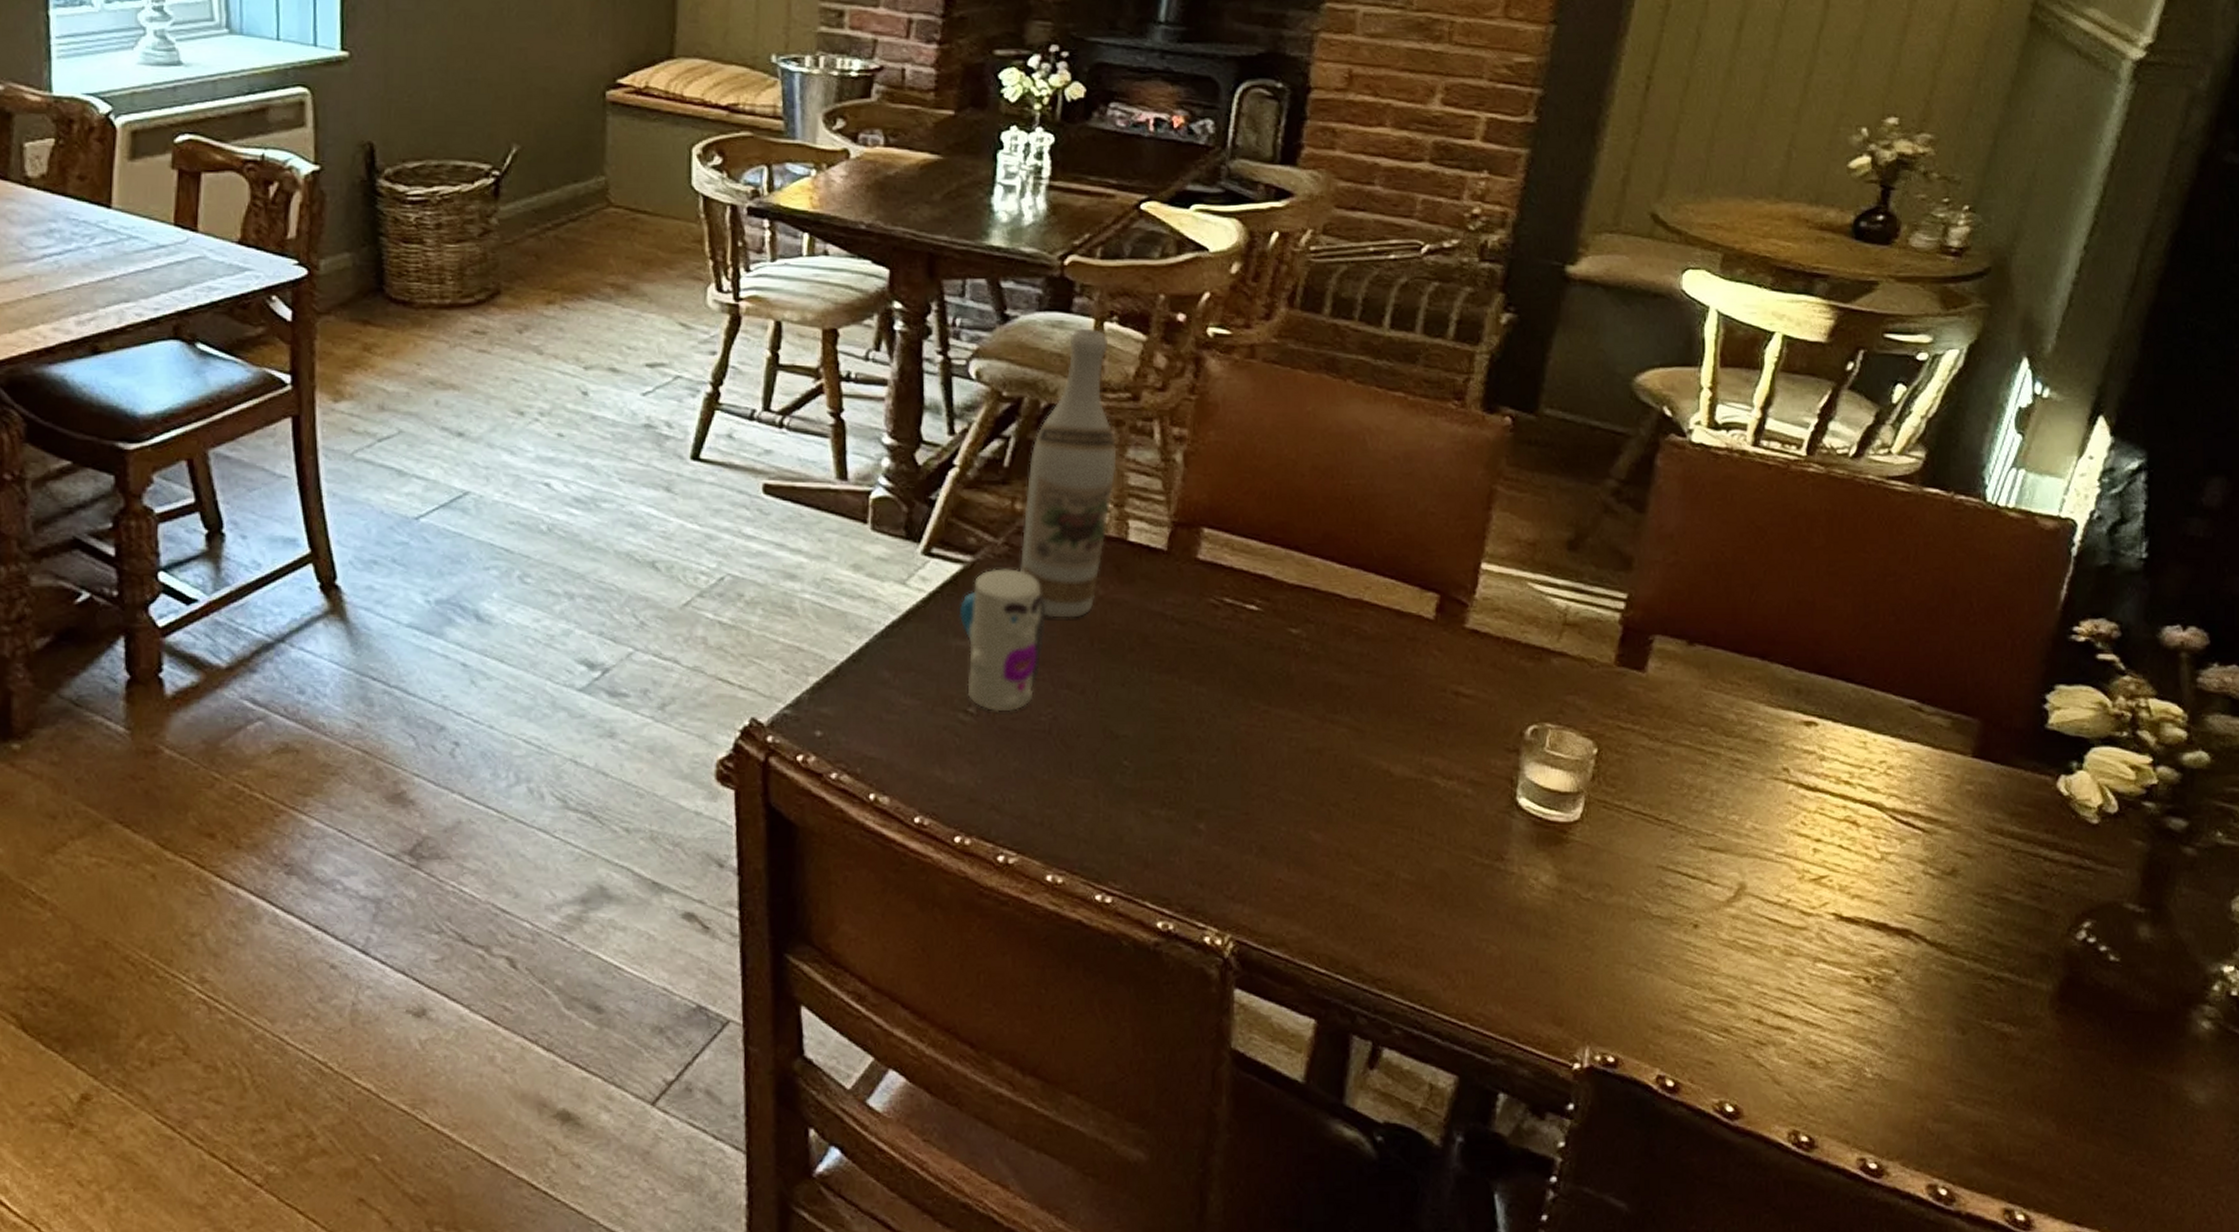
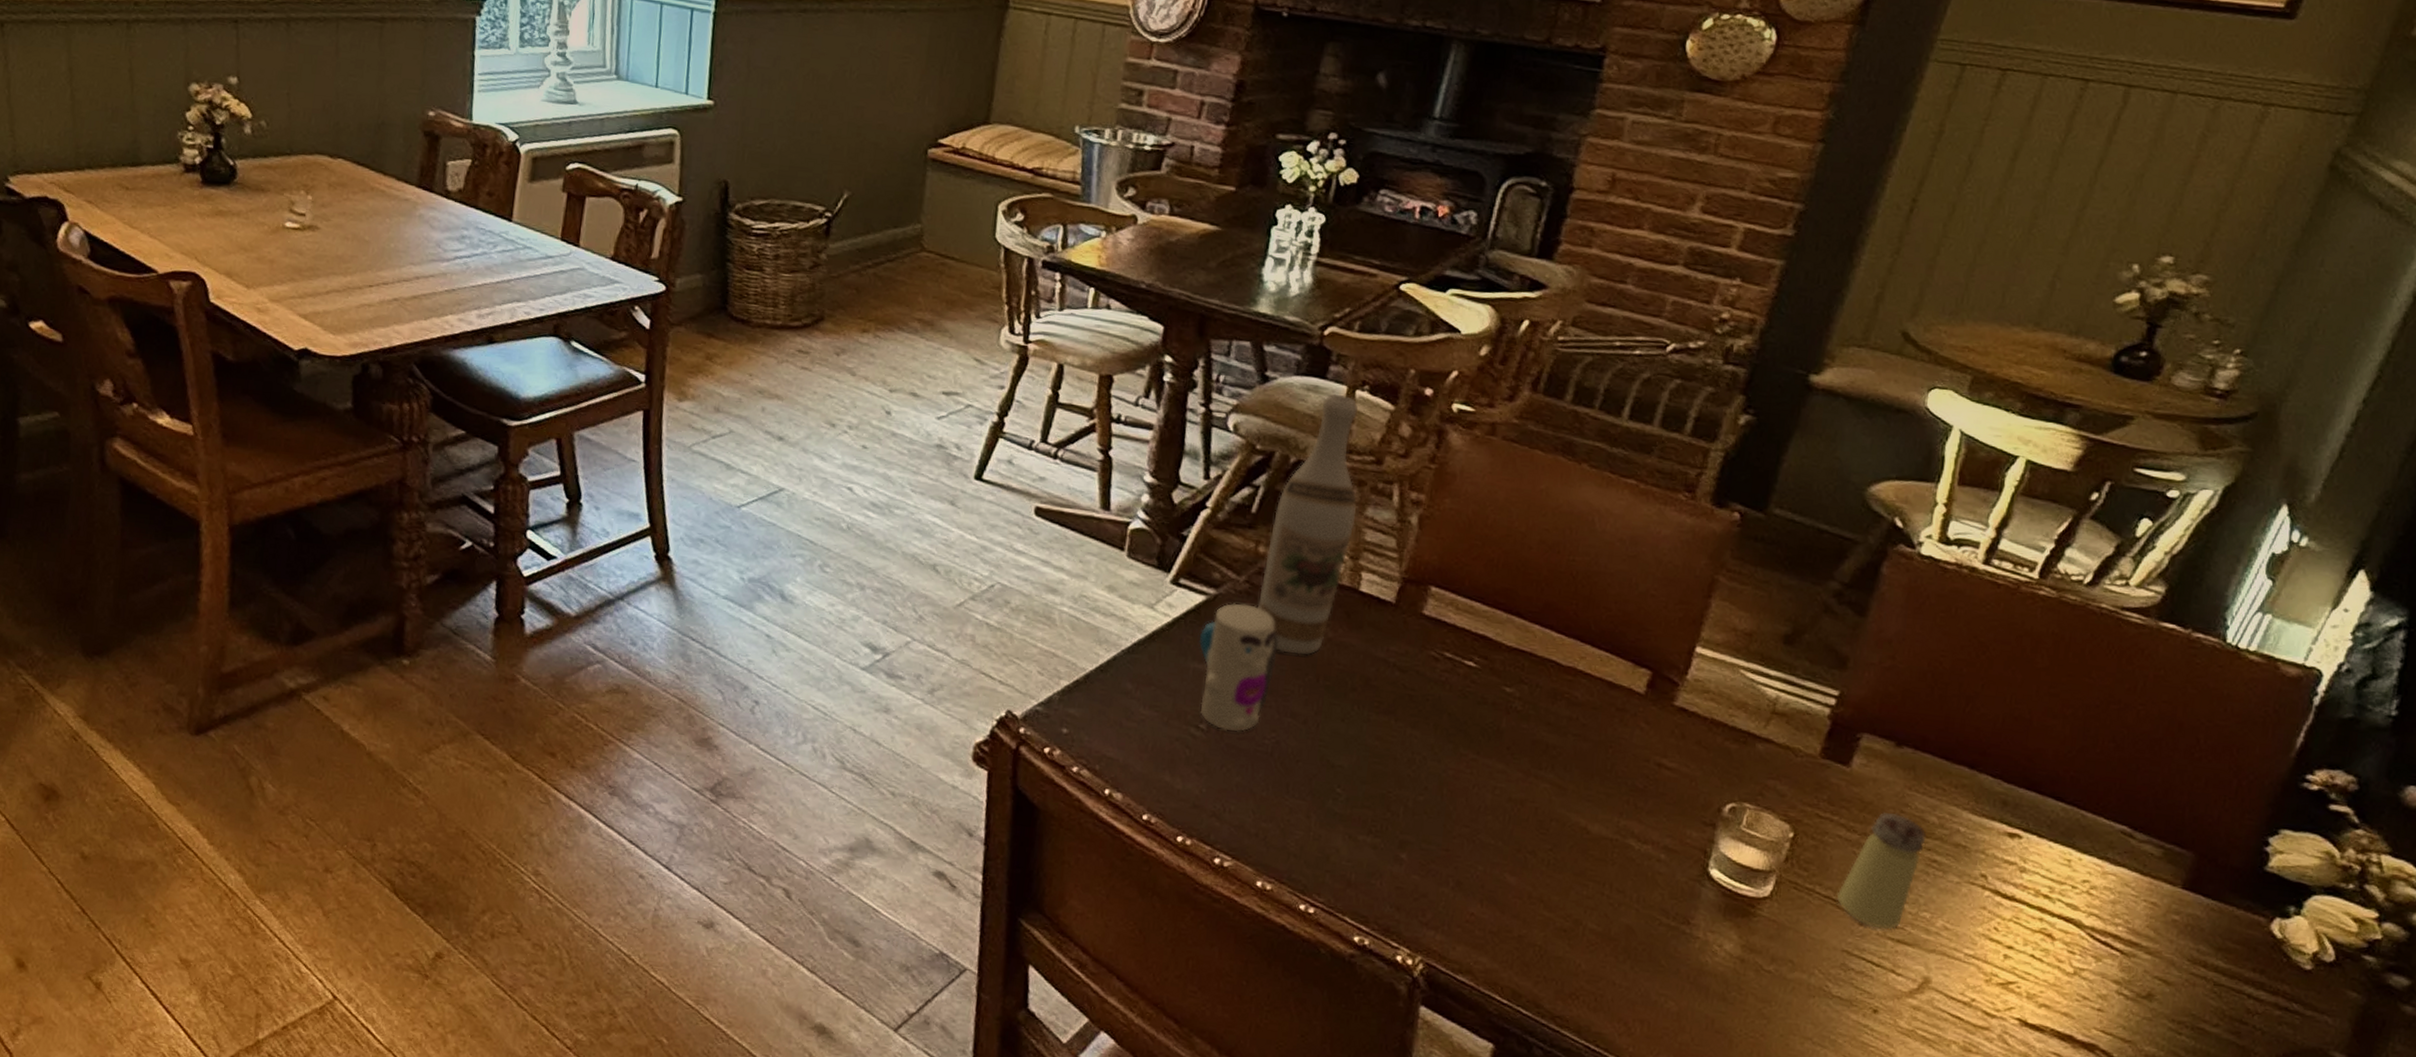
saltshaker: none [1646,714,1727,839] -> present [1836,811,1927,930]

